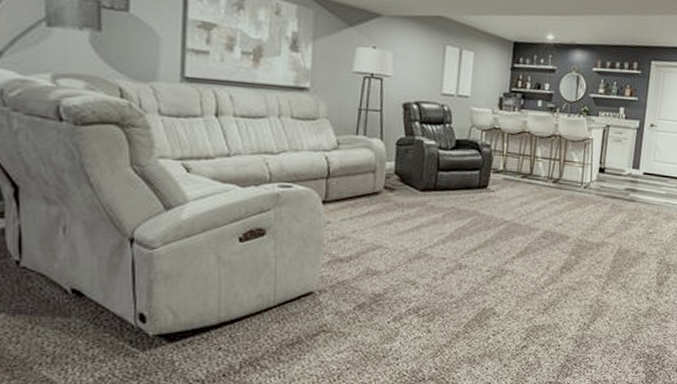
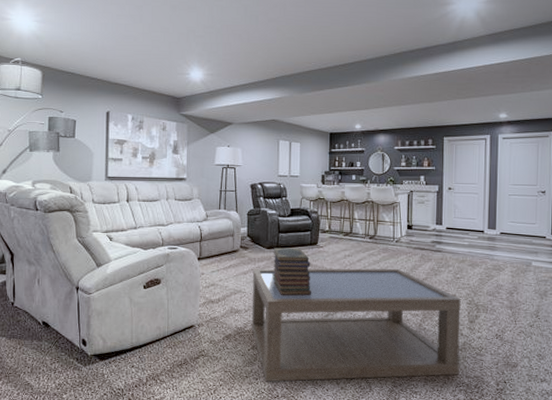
coffee table: none [393,217,651,362] -> present [251,268,461,382]
book stack: none [425,189,477,254] -> present [272,247,312,297]

